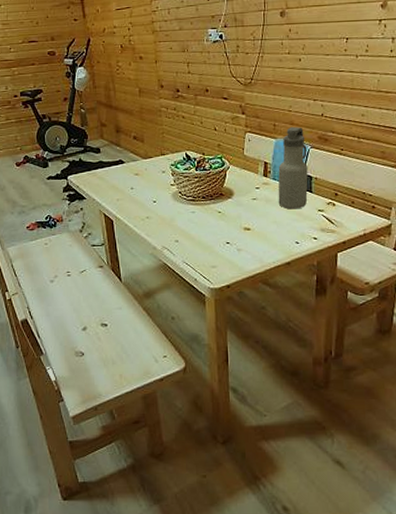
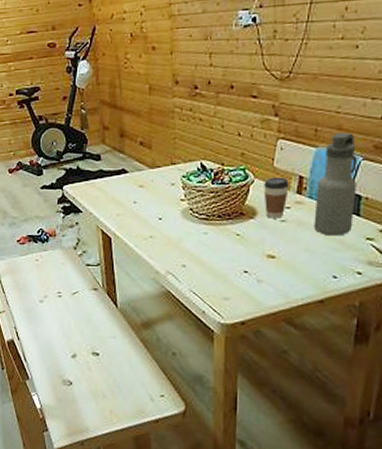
coffee cup: none [237,163,257,198] -> present [263,177,289,219]

